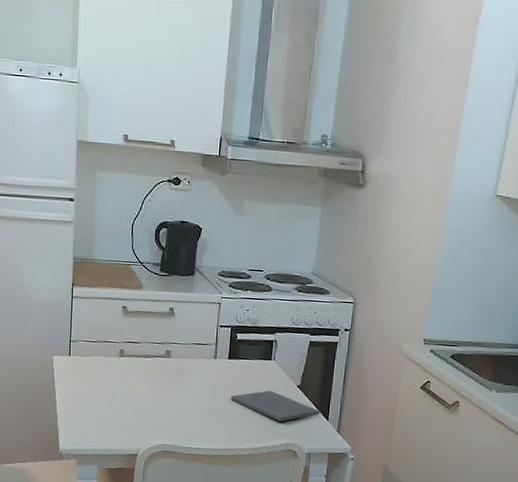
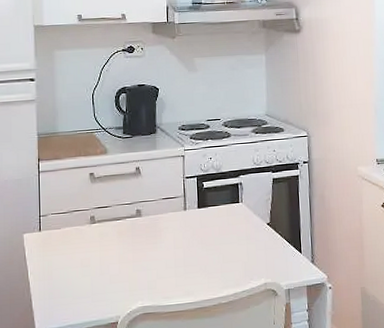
notepad: present [230,390,321,422] -> none [204,232,293,263]

